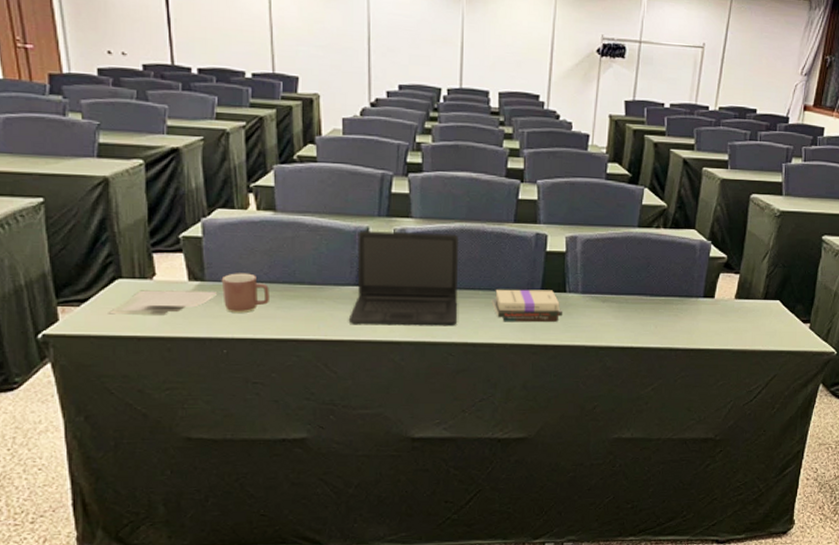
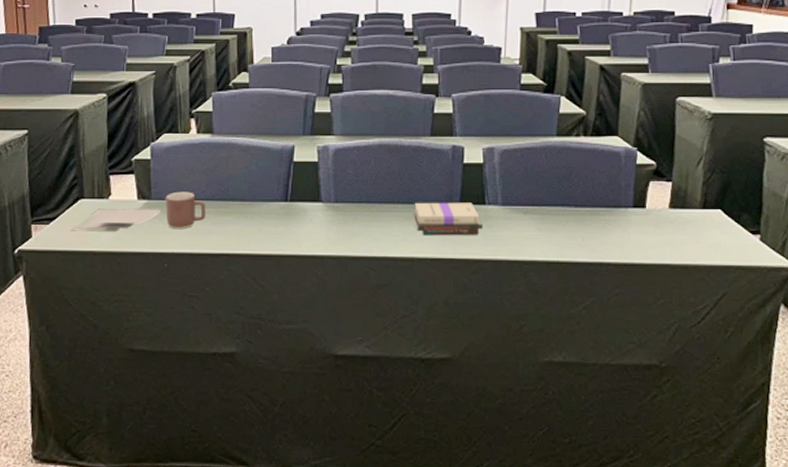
laptop: present [348,230,458,325] -> none [275,148,377,239]

